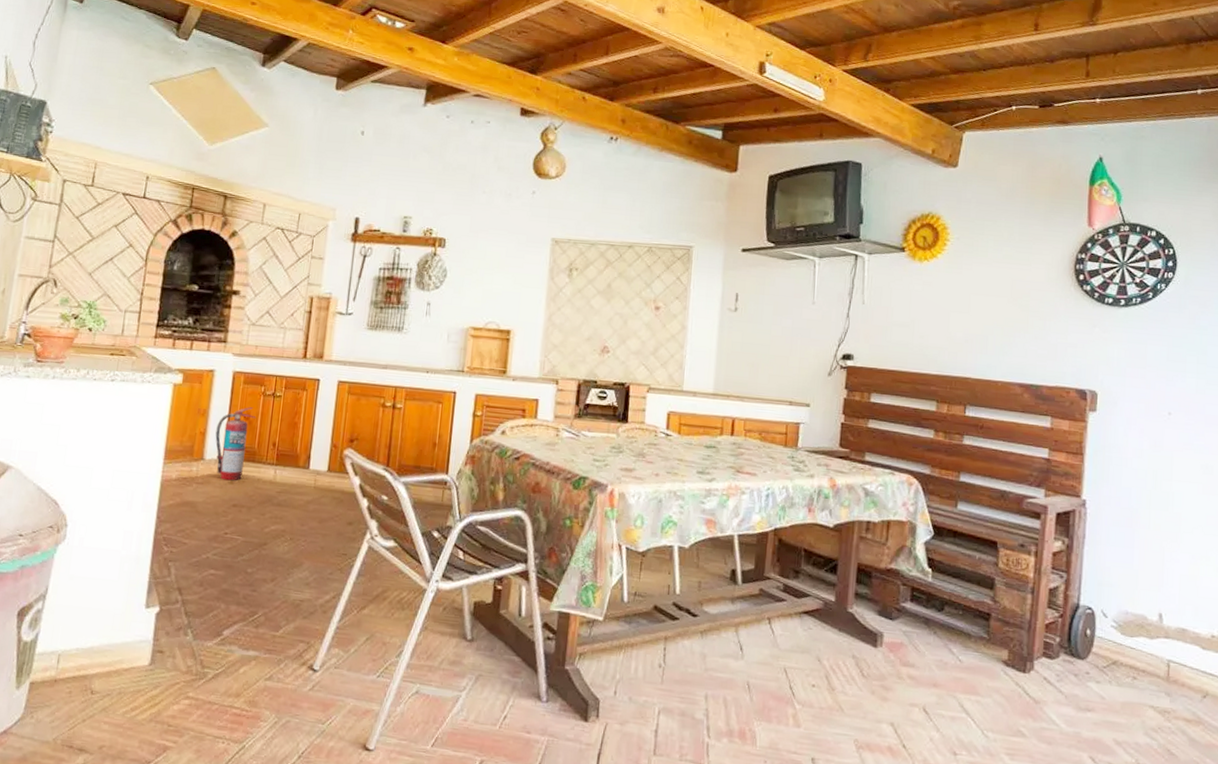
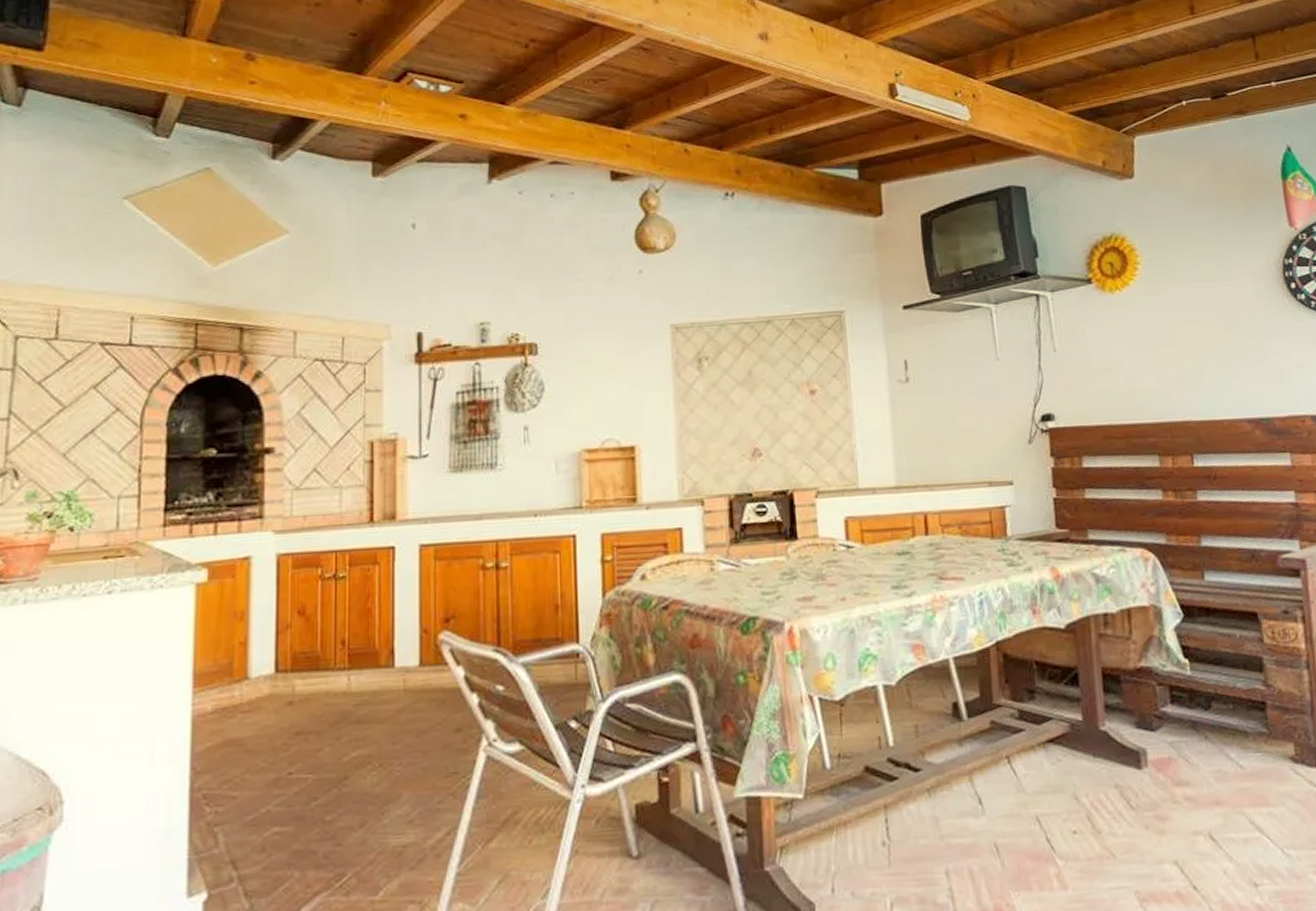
fire extinguisher: present [215,407,256,481] -> none [261,598,315,702]

